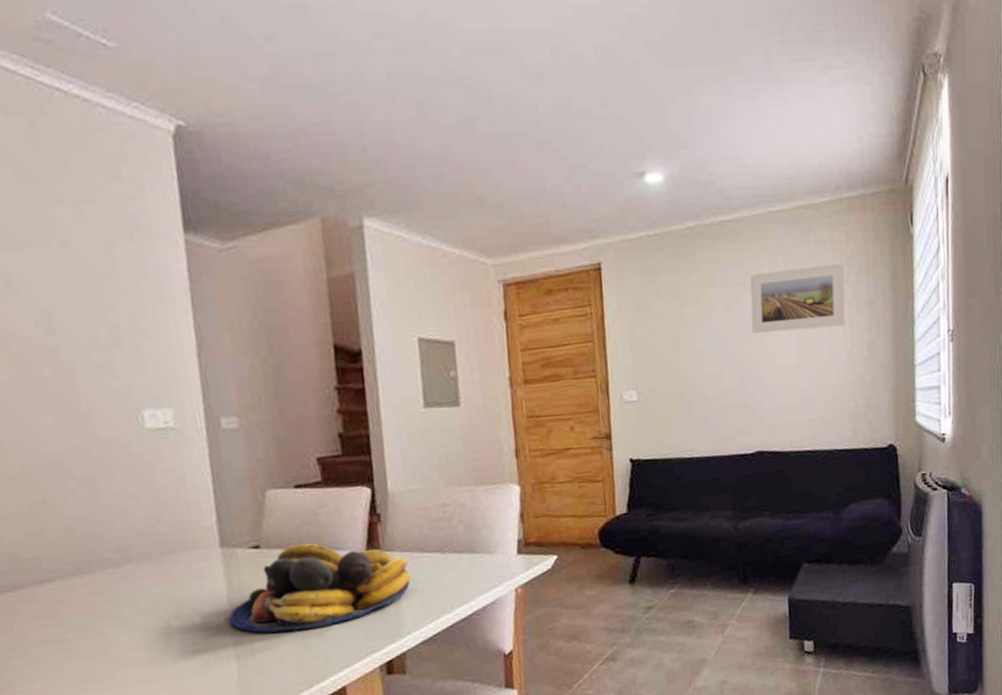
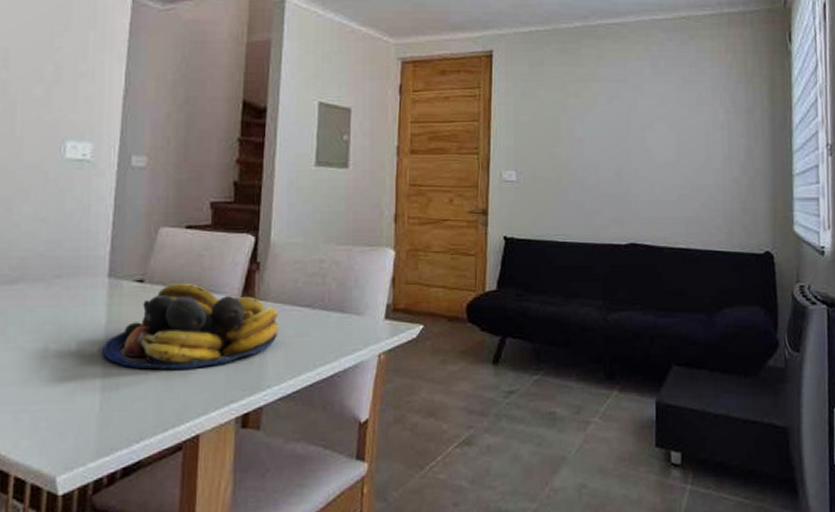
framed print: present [750,263,846,334] -> none [631,71,724,129]

